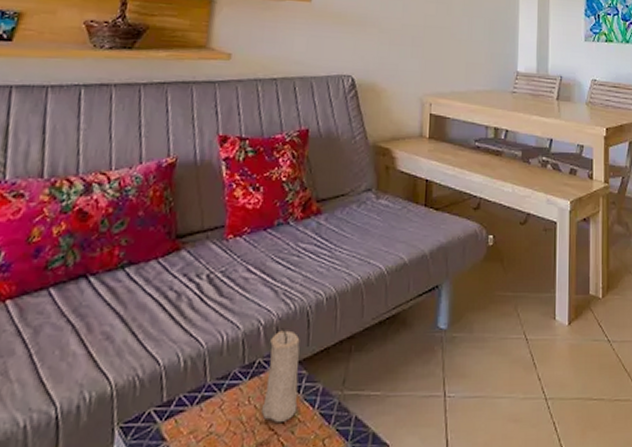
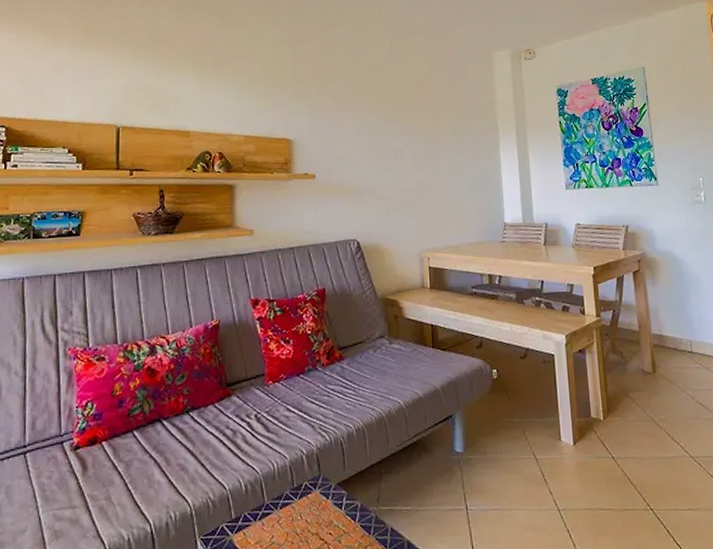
candle: present [260,328,300,424] -> none [311,456,341,534]

